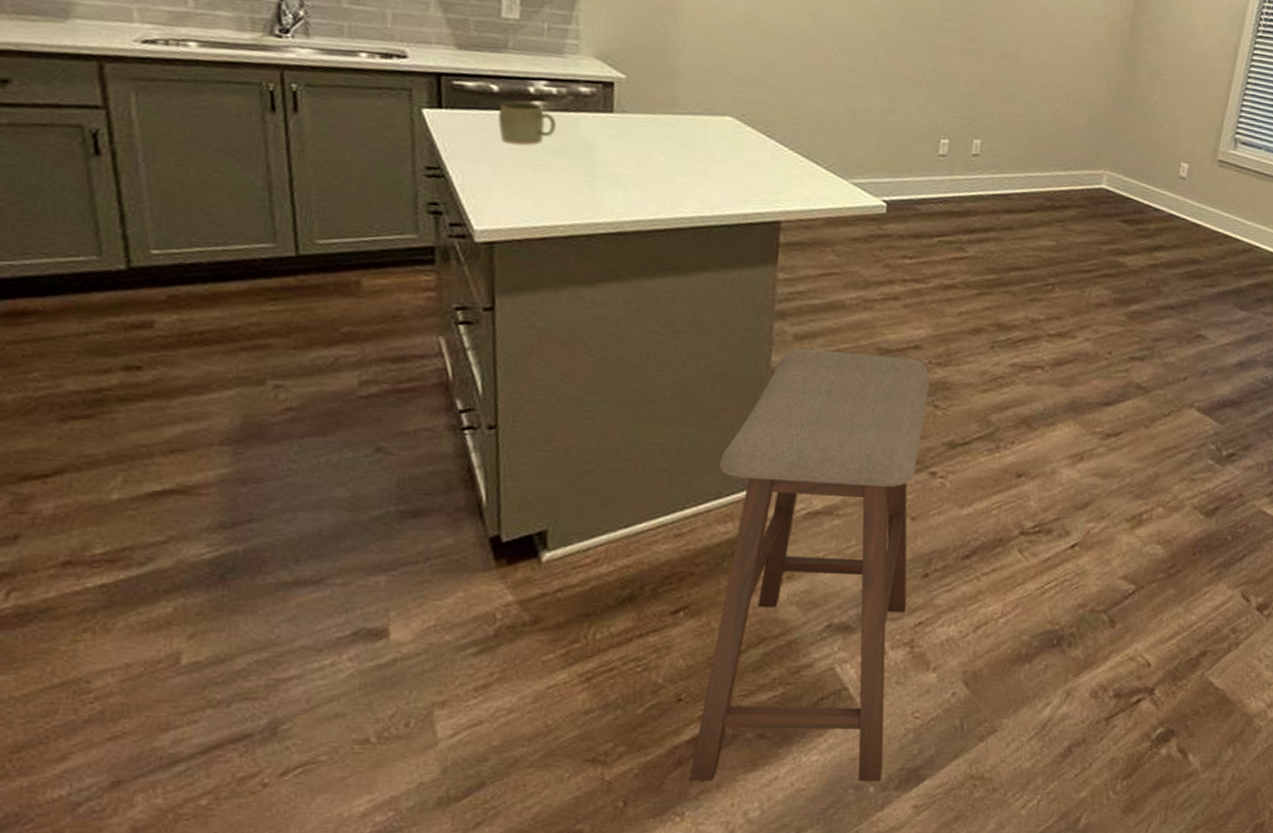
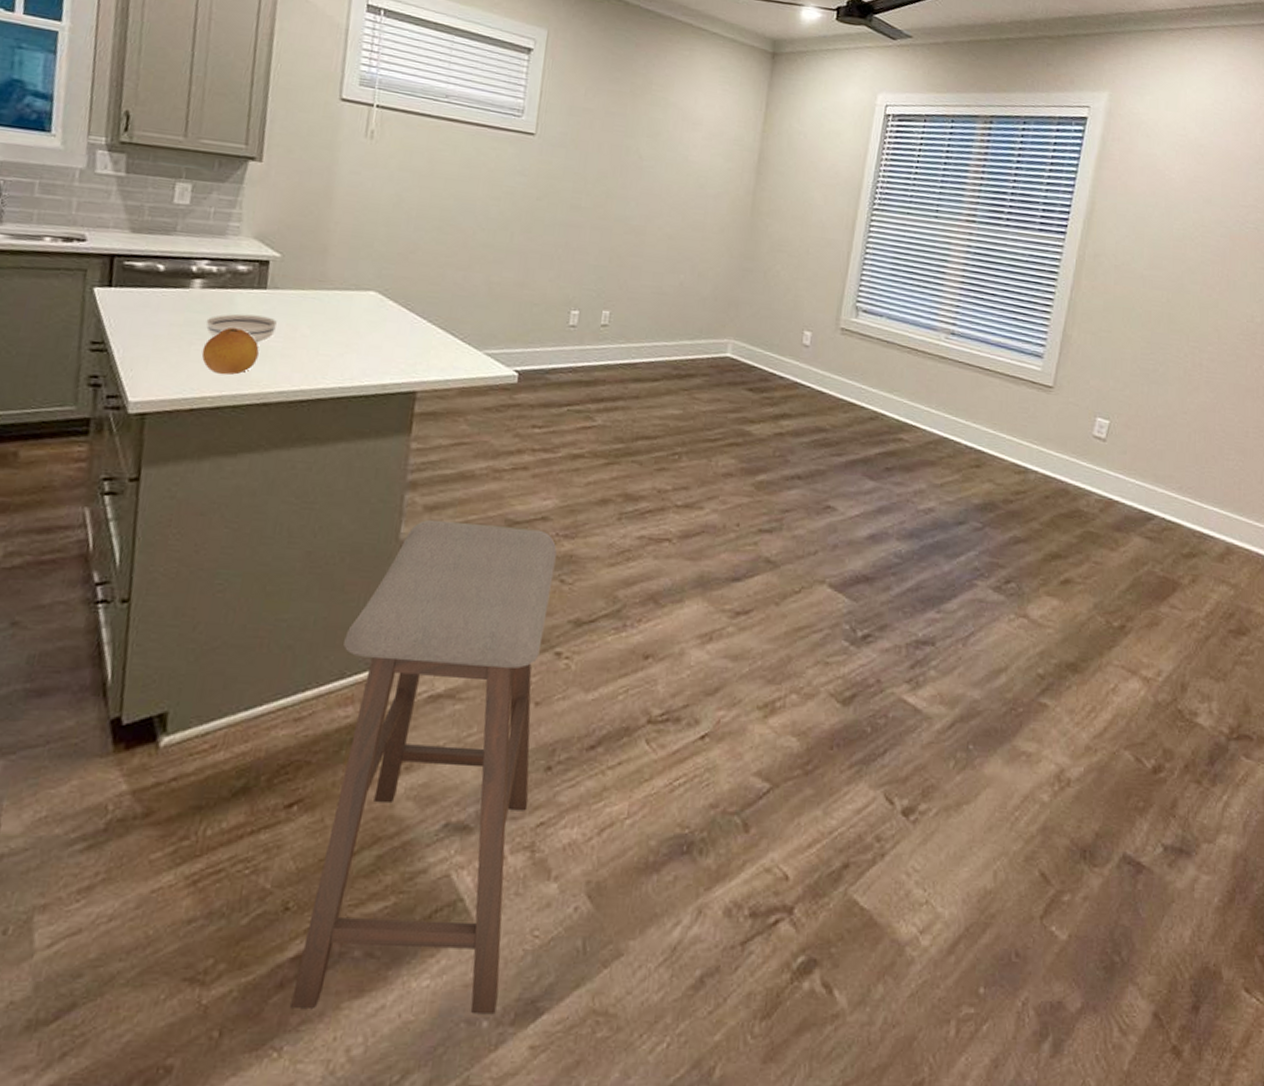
mug: present [498,101,556,146] -> none [161,279,214,321]
fruit: none [548,152,610,204] -> present [201,326,259,376]
bowl: none [550,139,627,170] -> present [206,314,277,343]

